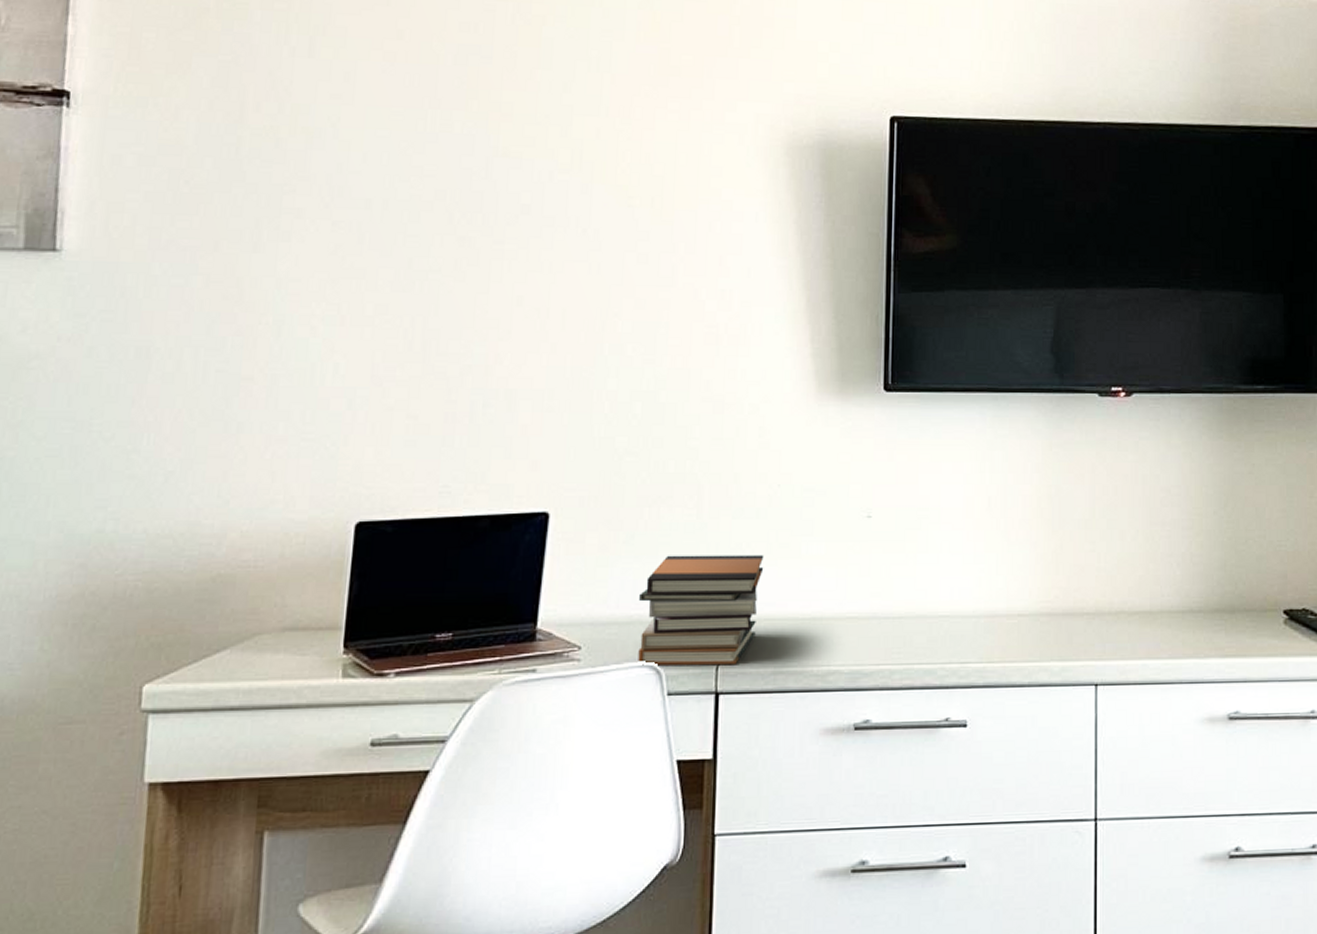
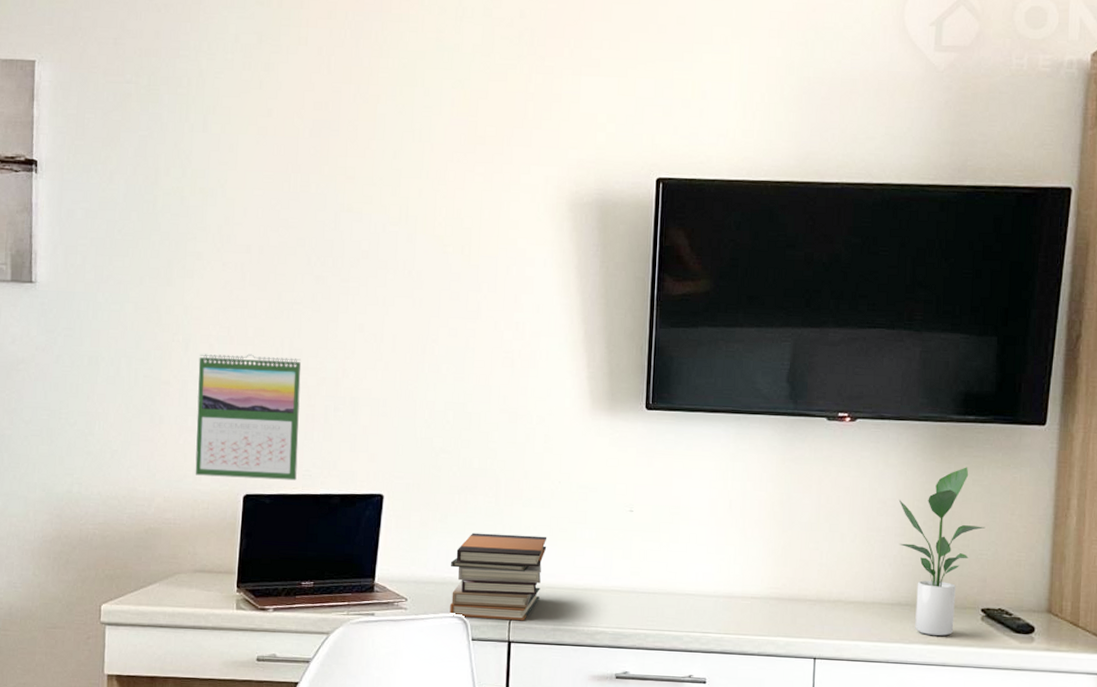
calendar: none [286,337,439,500] -> present [195,354,301,481]
potted plant: none [1184,444,1283,647] -> present [898,467,986,637]

